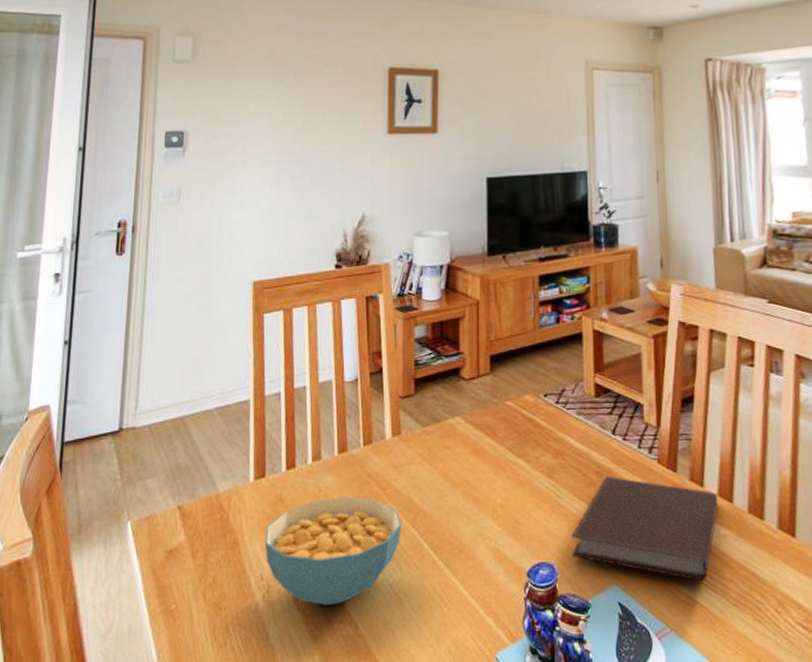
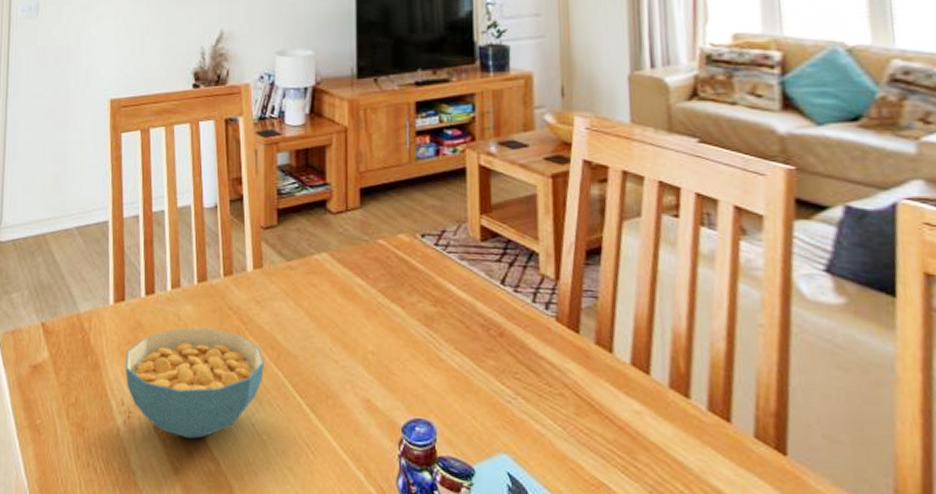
notebook: present [570,476,718,582] -> none [451,330,631,461]

